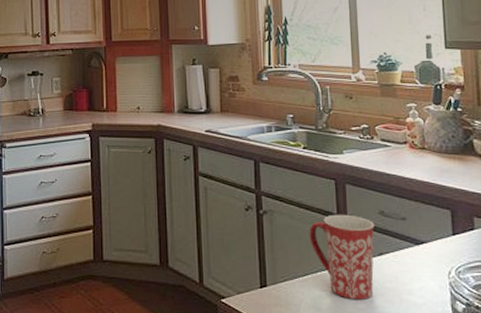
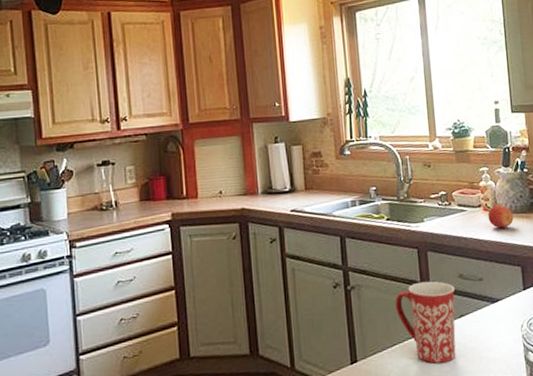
apple: none [414,143,444,168] -> present [488,204,514,229]

